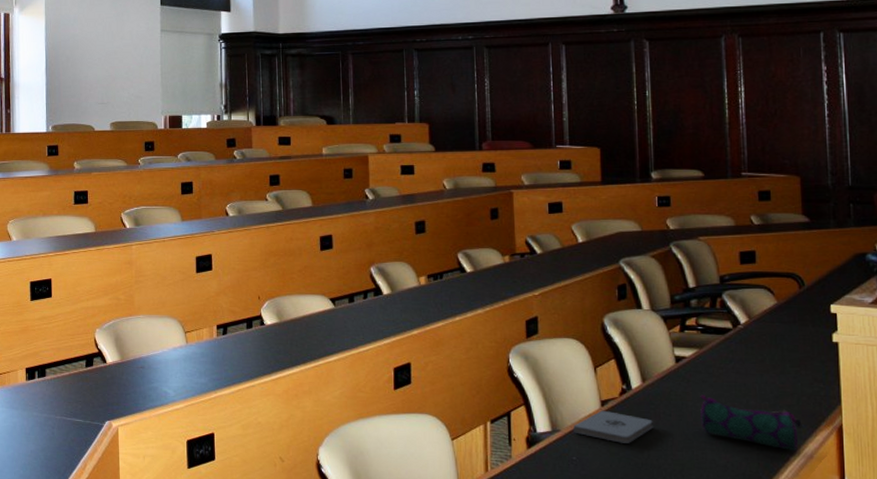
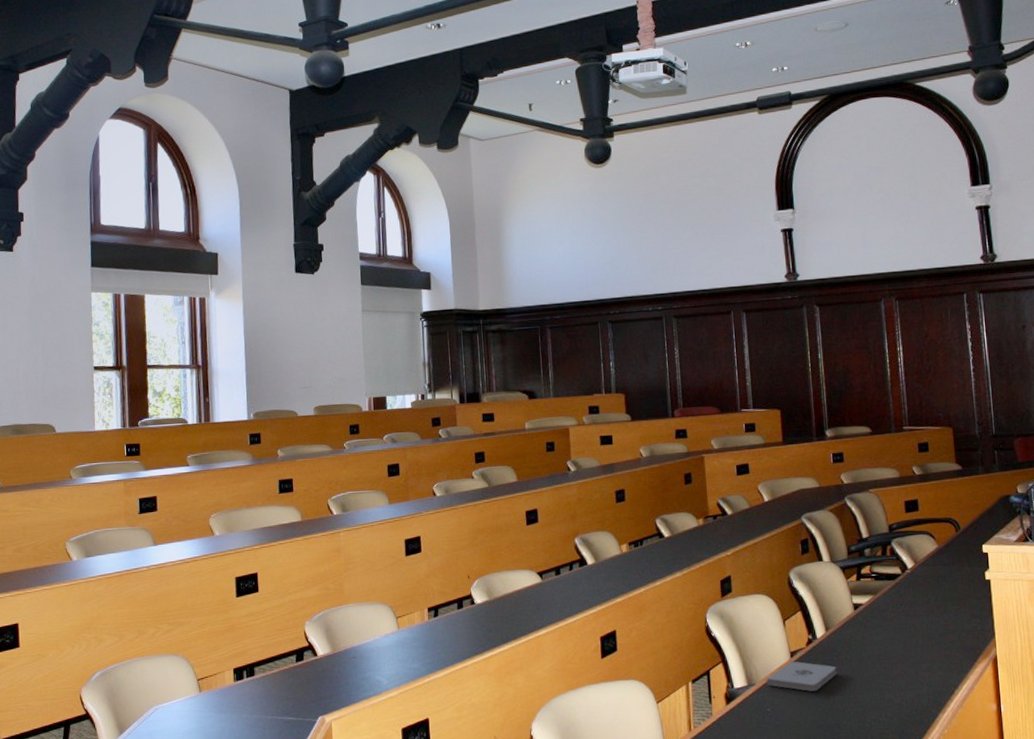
pencil case: present [700,395,802,451] -> none [876,638,964,684]

